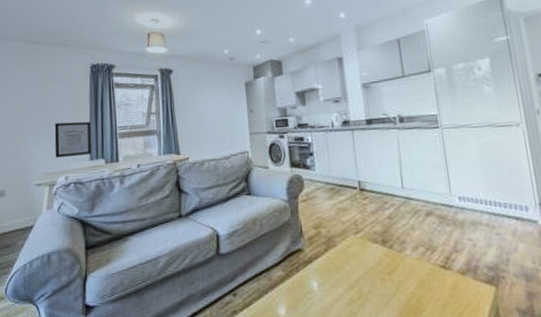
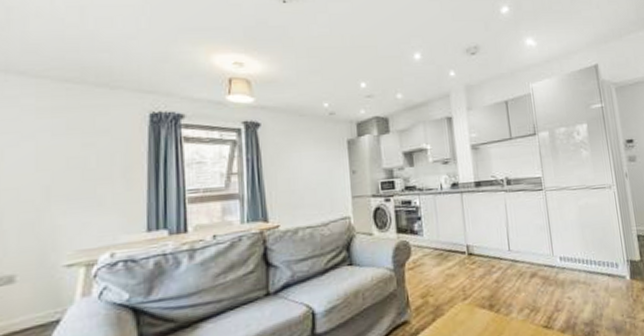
wall art: present [54,121,92,159] -> none [95,183,151,231]

